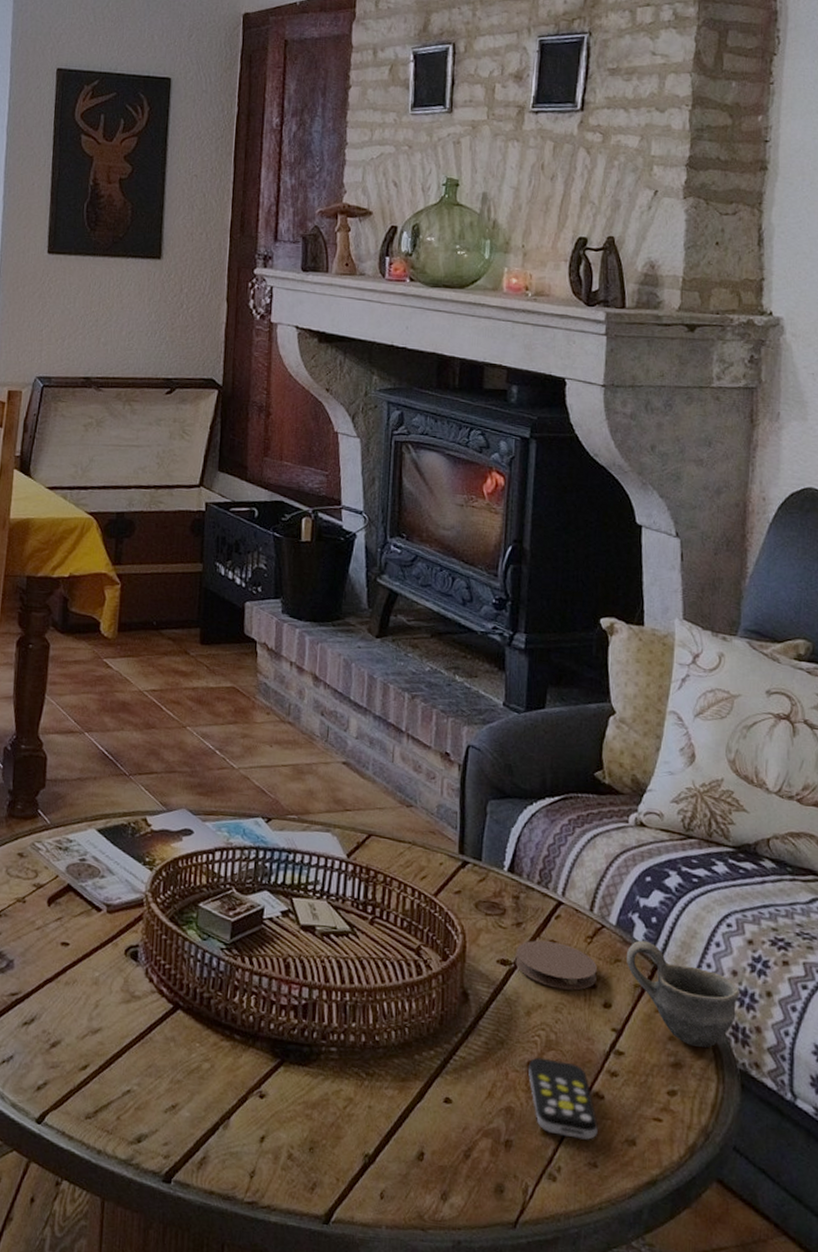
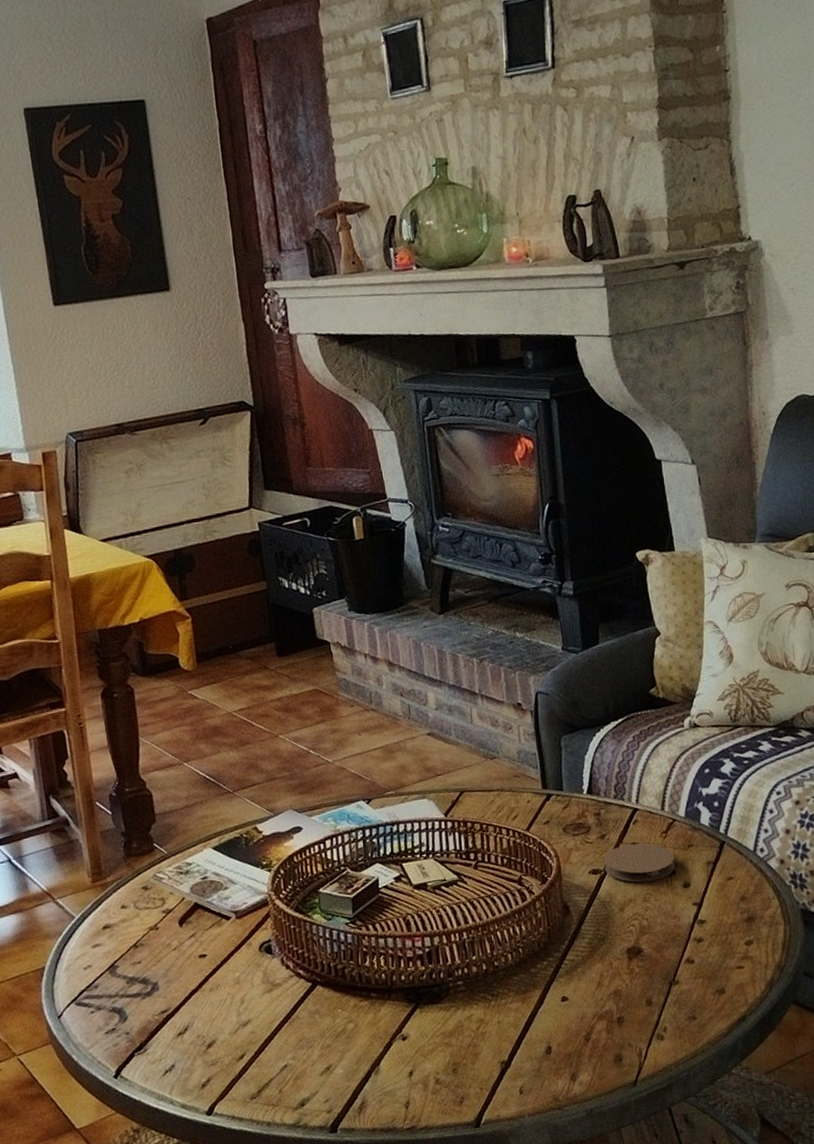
remote control: present [528,1057,599,1140] -> none [628,940,693,1002]
cup: present [627,940,740,1049] -> none [697,823,794,900]

